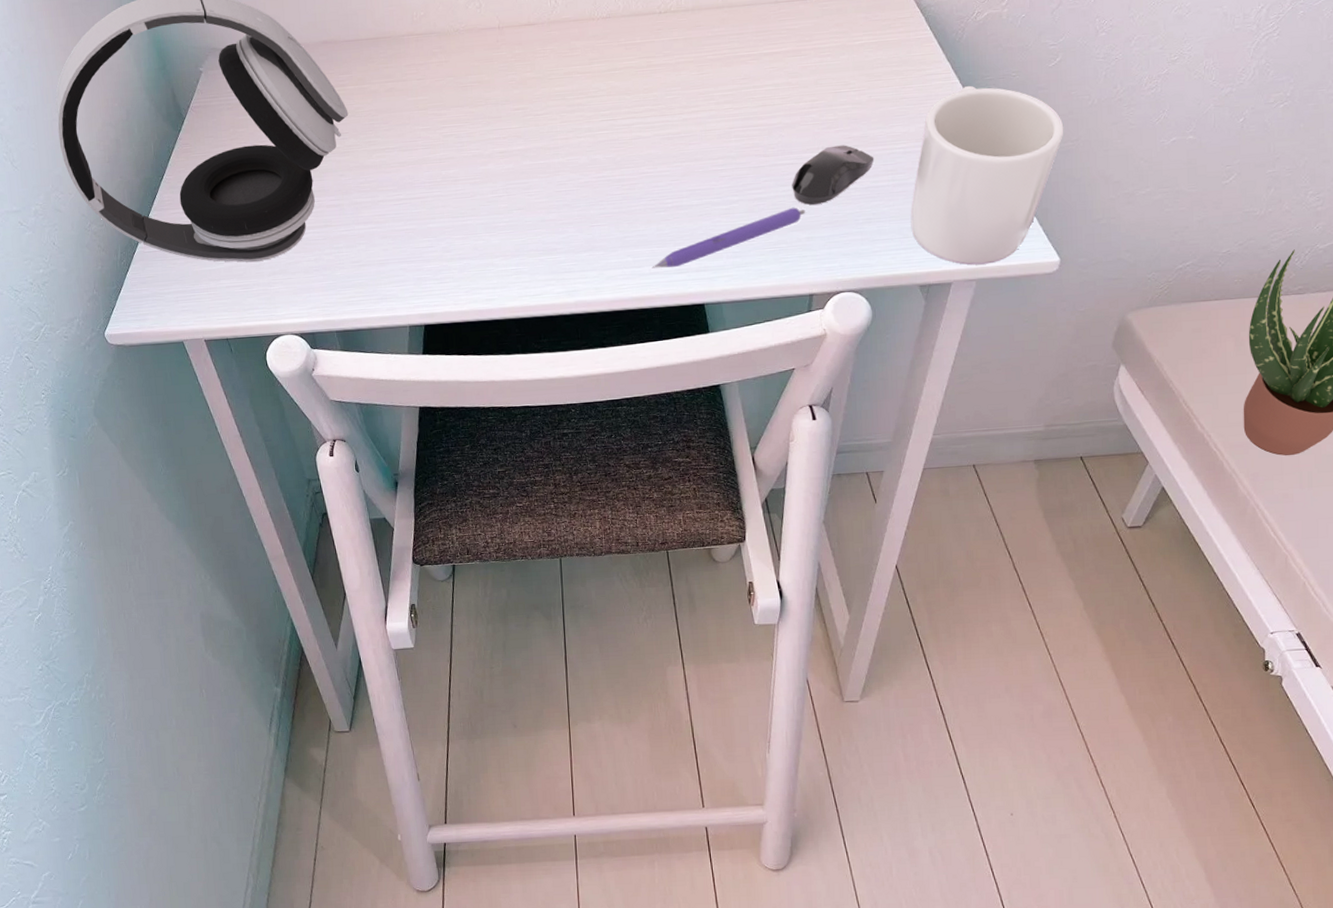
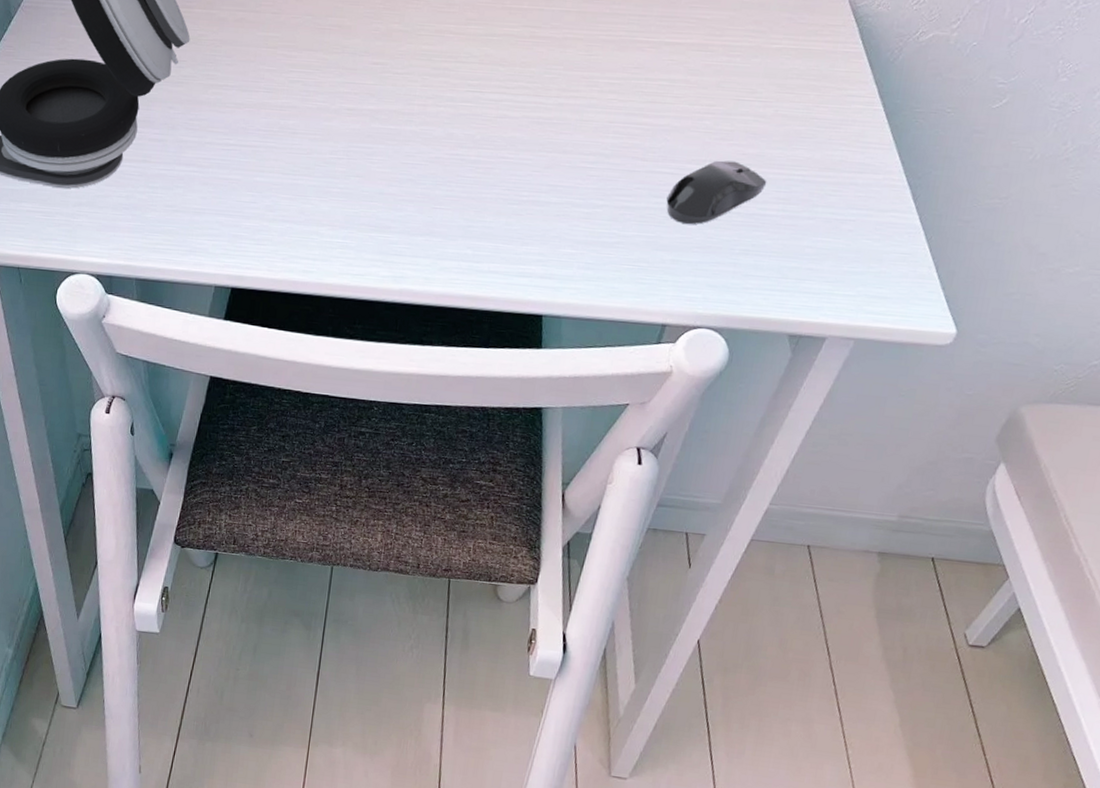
pen: present [652,207,806,269] -> none [492,223,677,270]
mug: present [910,85,1064,265] -> none [792,115,995,324]

